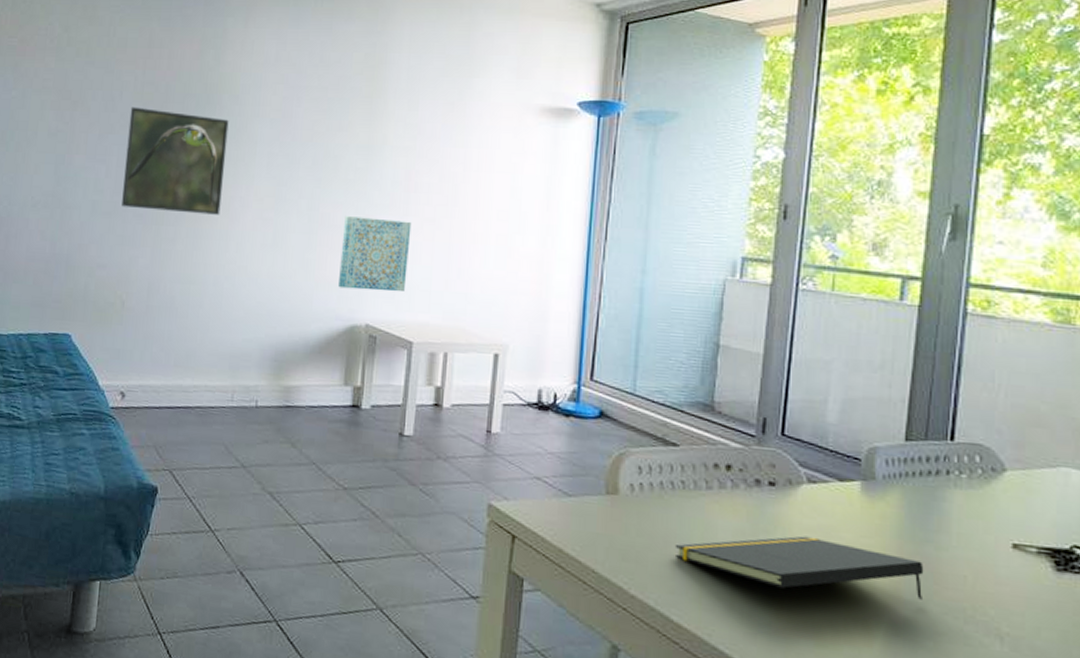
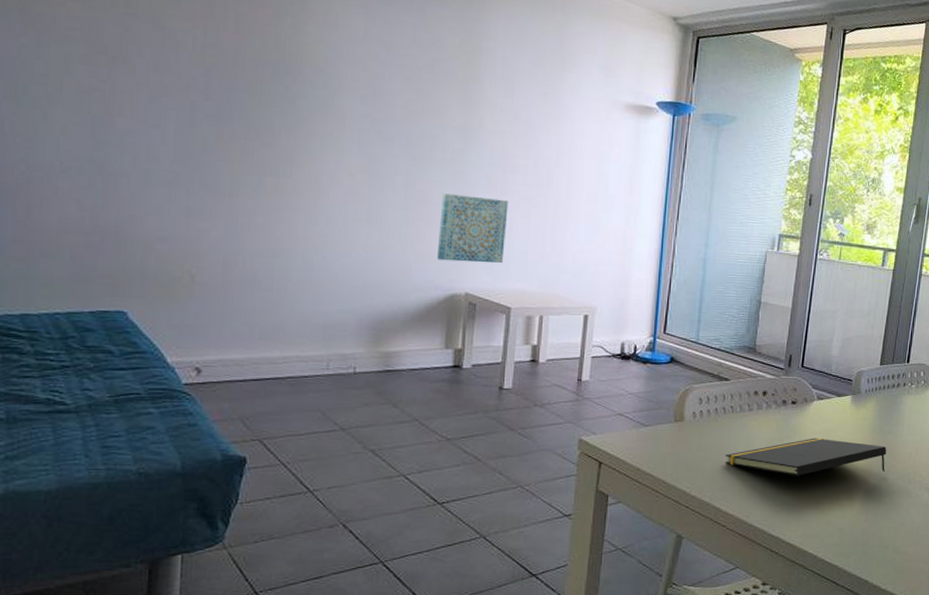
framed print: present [122,106,229,215] -> none [184,69,313,189]

